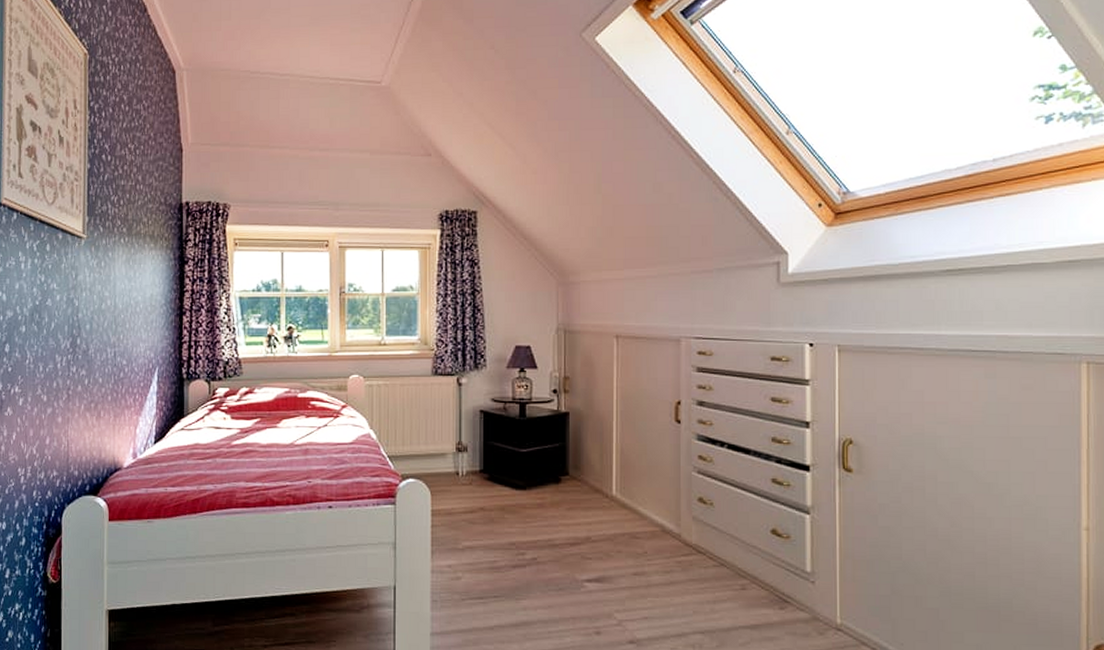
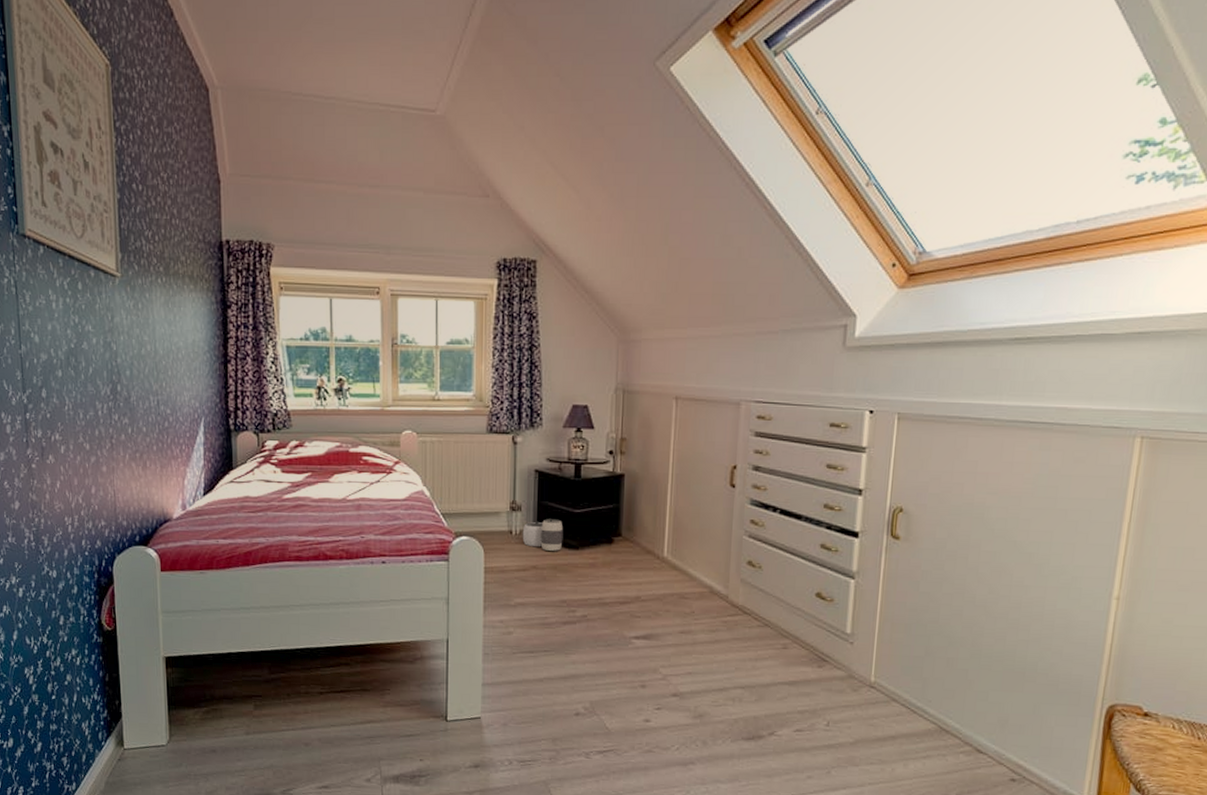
waste basket: none [469,459,510,492] -> present [522,519,563,551]

